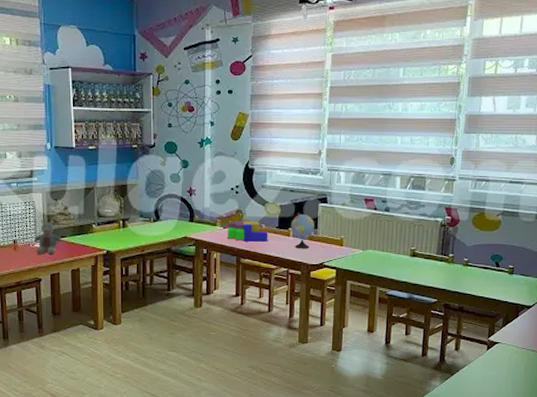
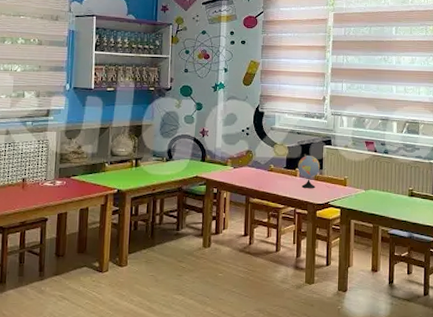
stuffed animal: present [34,219,62,254] -> none [44,157,73,193]
toy blocks: present [228,219,268,242] -> none [238,160,277,182]

